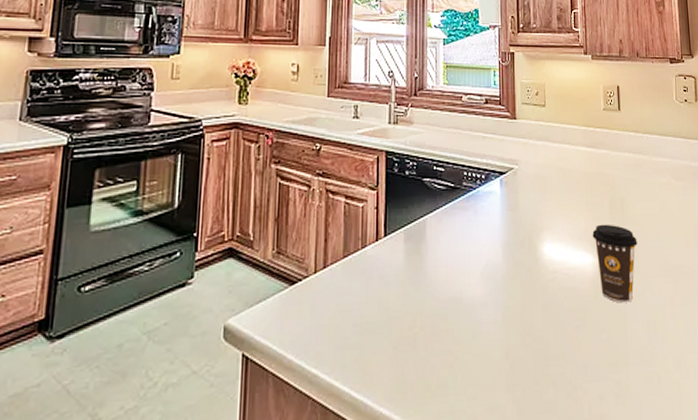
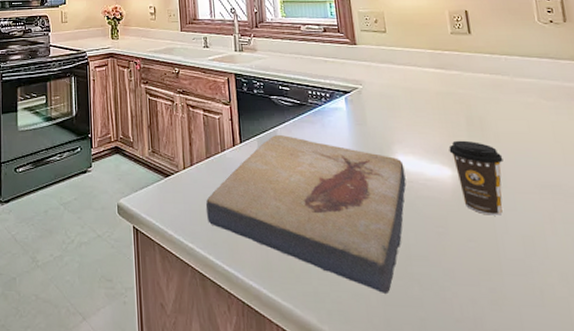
fish fossil: none [338,225,551,402] -> present [206,135,406,293]

